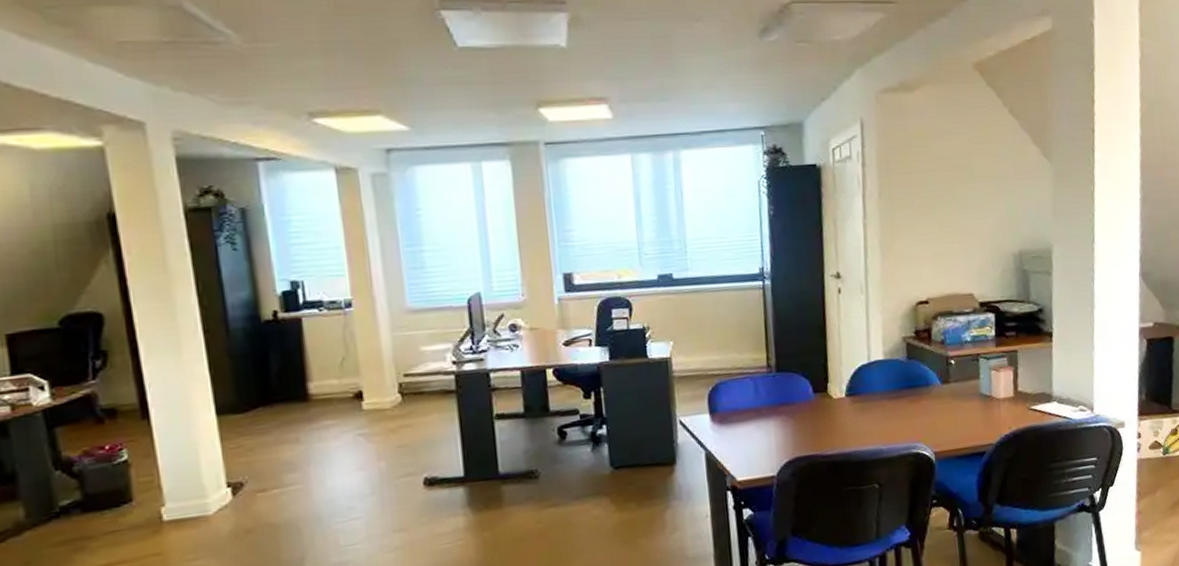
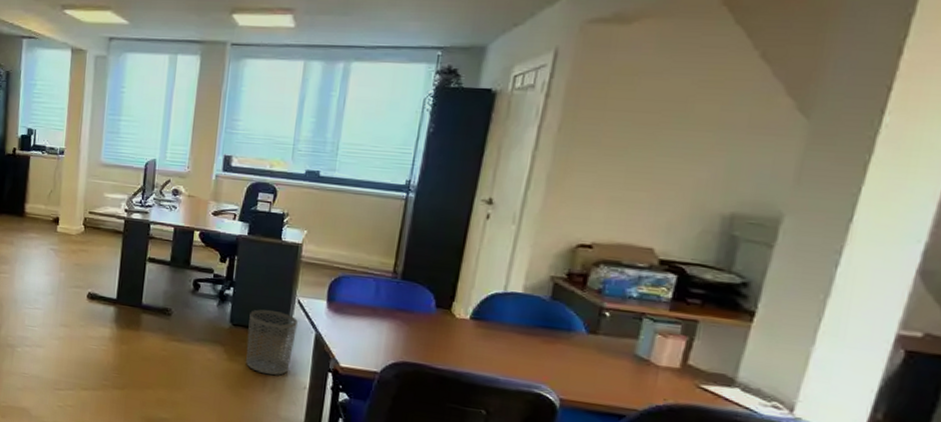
waste bin: none [630,438,686,515] -> present [246,309,298,376]

